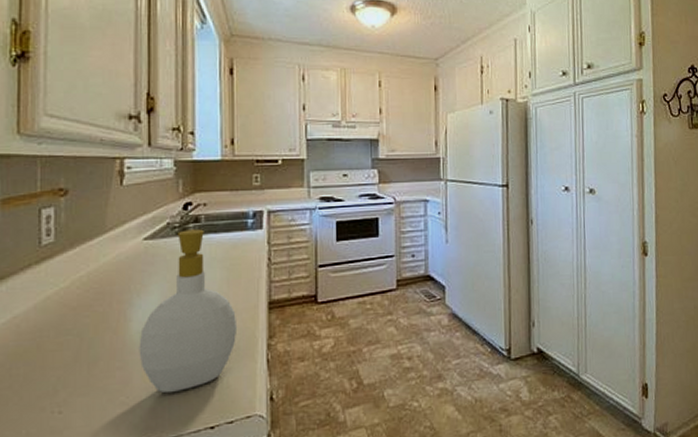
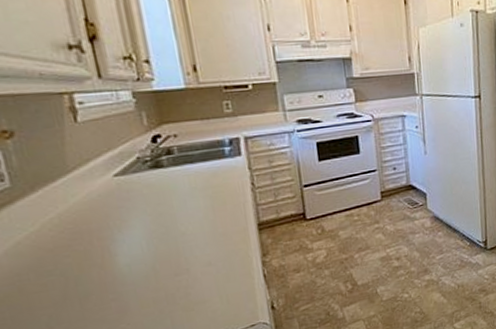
soap bottle: present [139,229,238,394] -> none [129,161,230,316]

